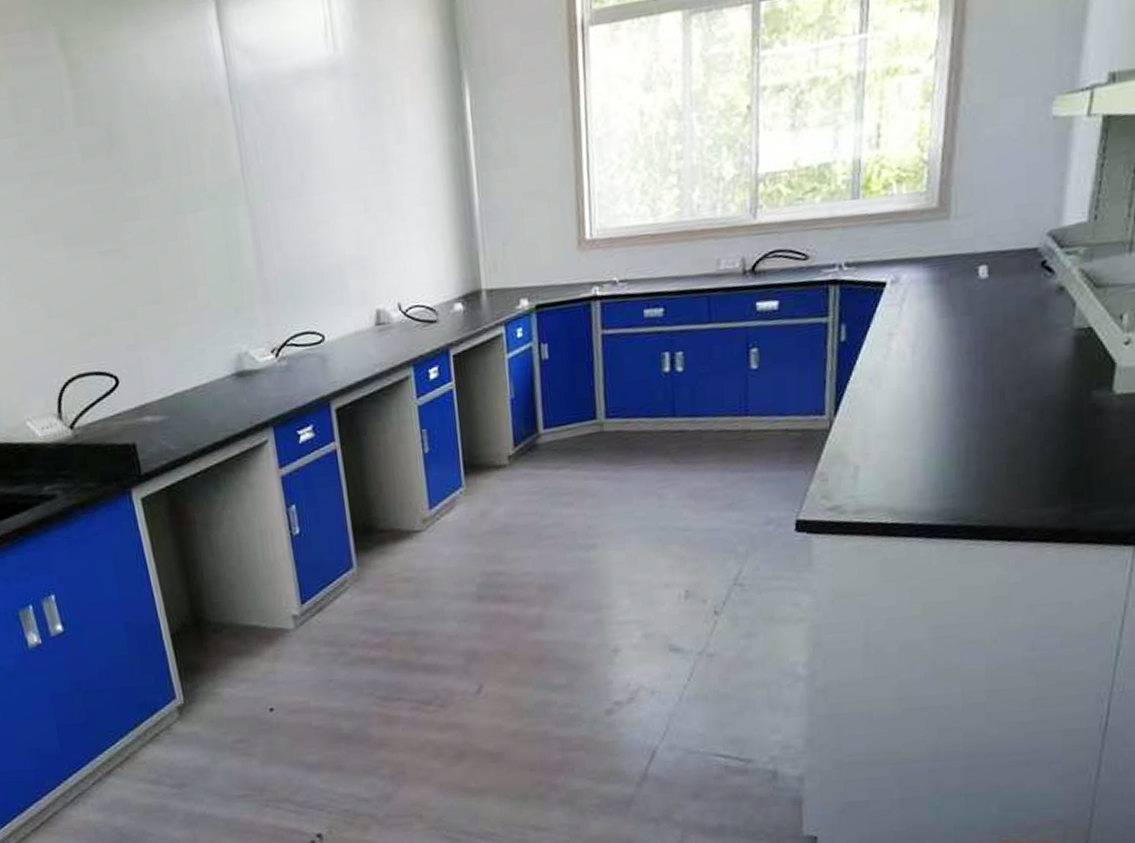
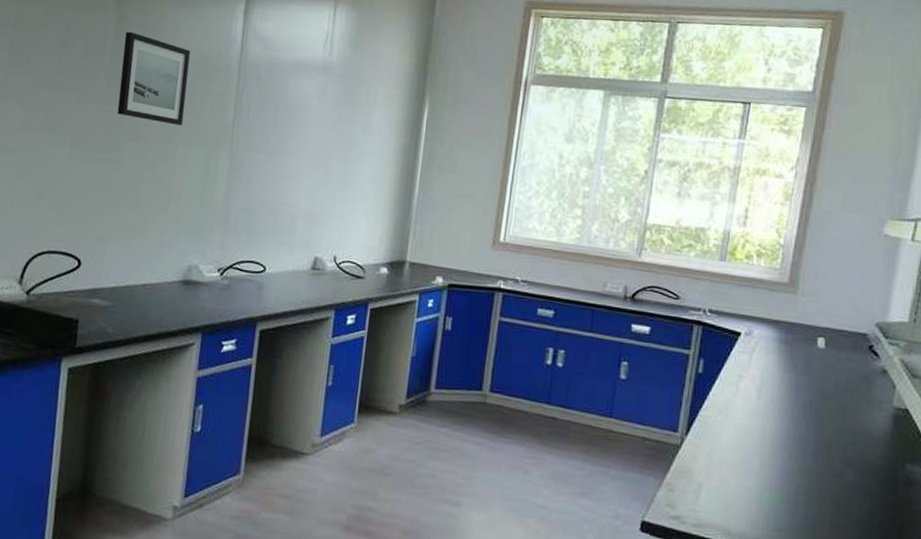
wall art: none [83,80,184,192] -> present [117,31,191,126]

